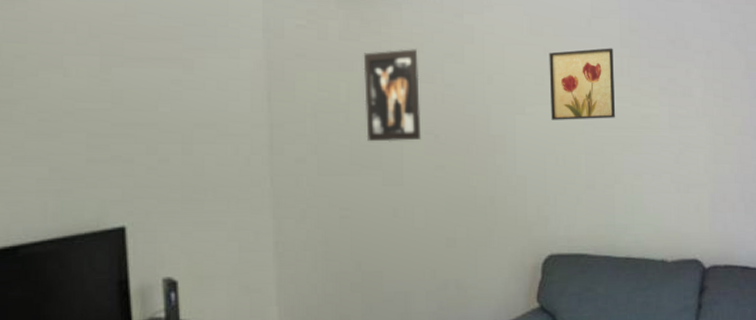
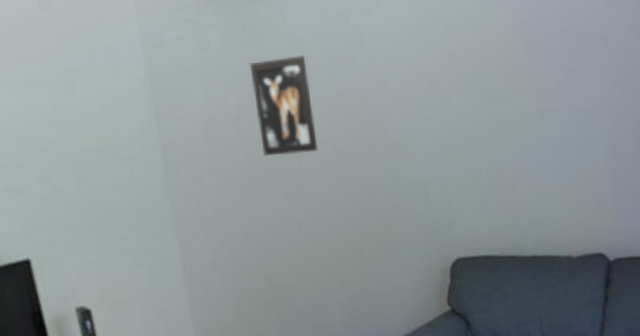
wall art: present [549,48,615,120] -> none [441,41,513,122]

